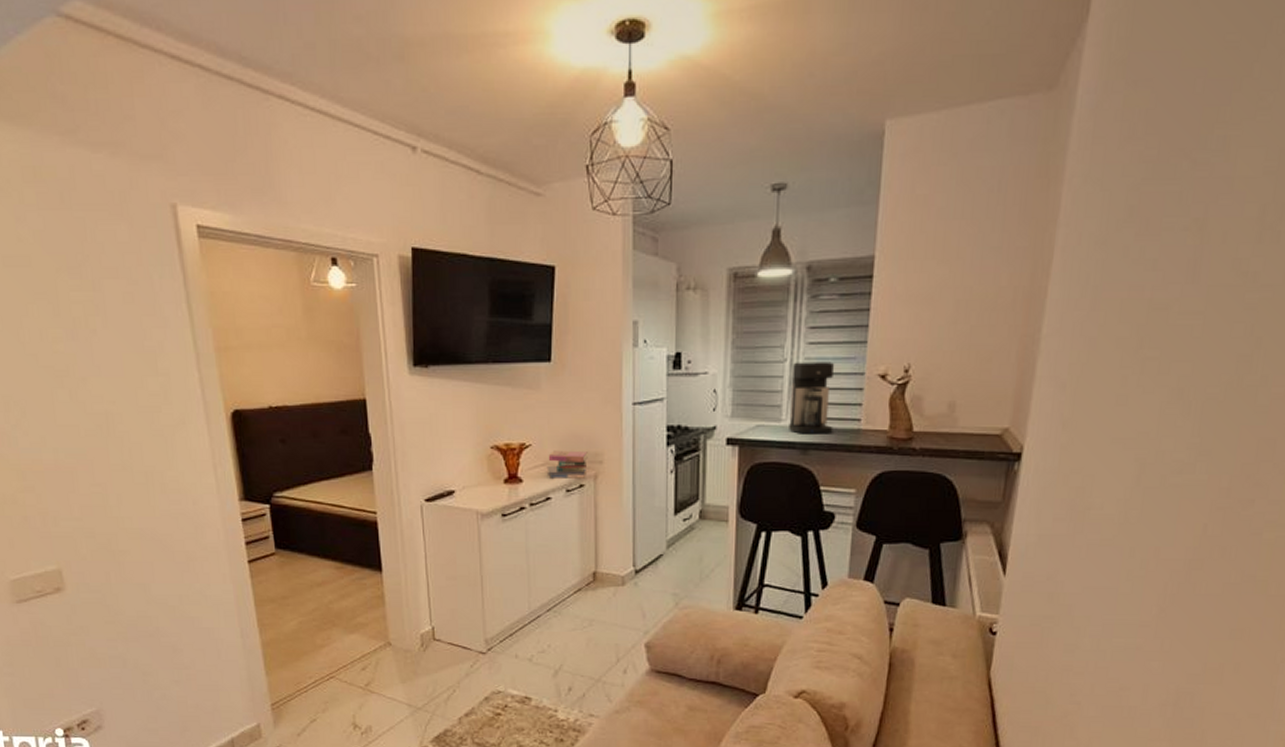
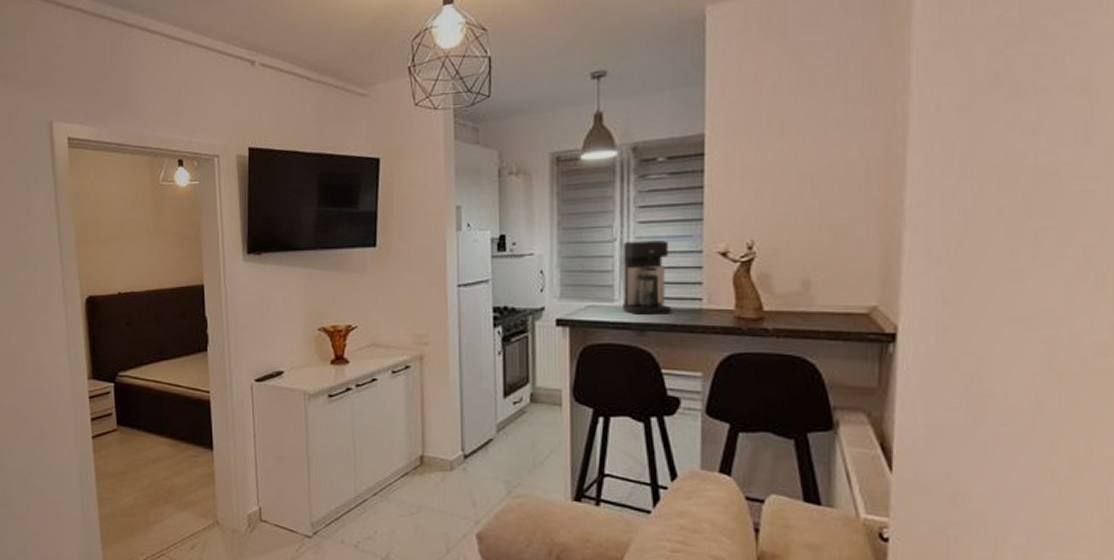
books: present [546,450,588,478] -> none [372,332,413,360]

